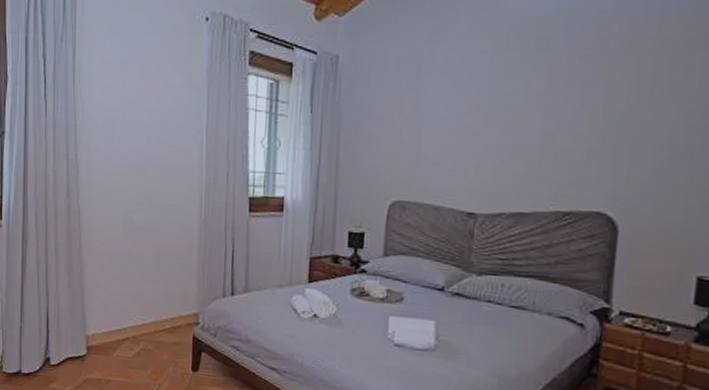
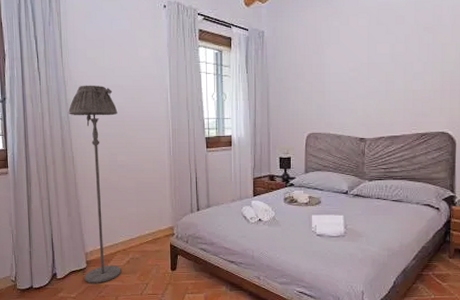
floor lamp: none [77,119,138,377] -> present [68,85,121,283]

